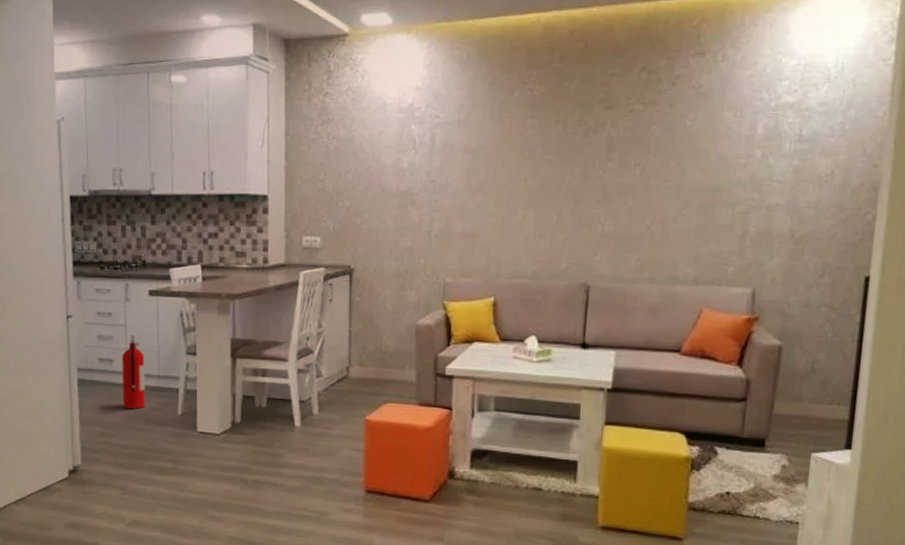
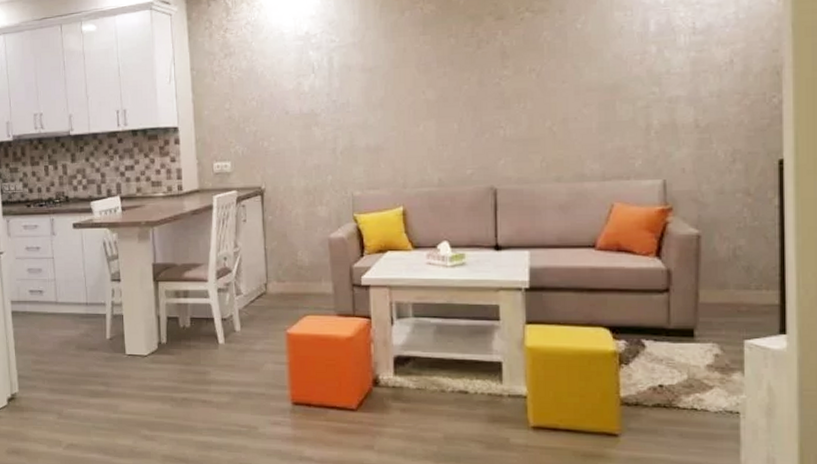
fire extinguisher: present [122,334,146,409] -> none [51,266,76,336]

